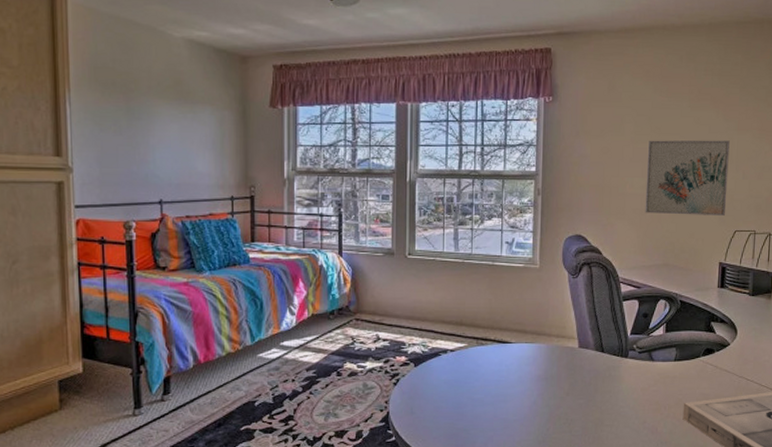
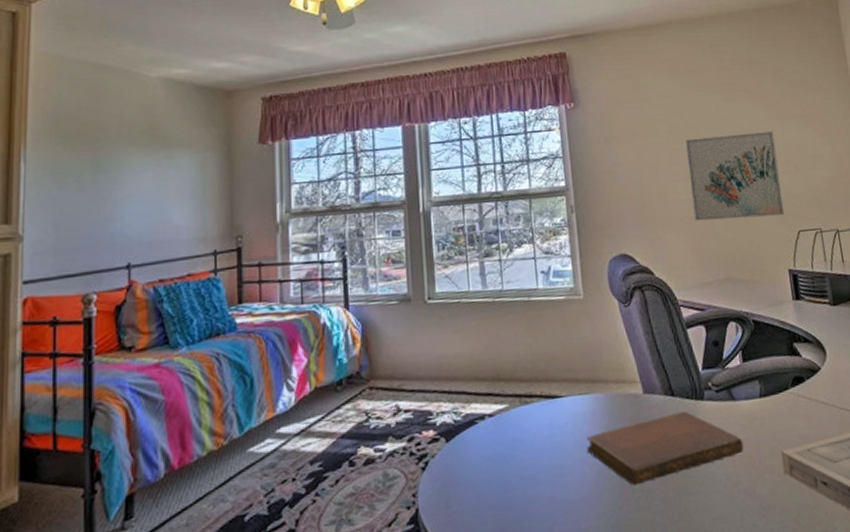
notebook: none [527,364,654,415] -> present [587,410,744,486]

